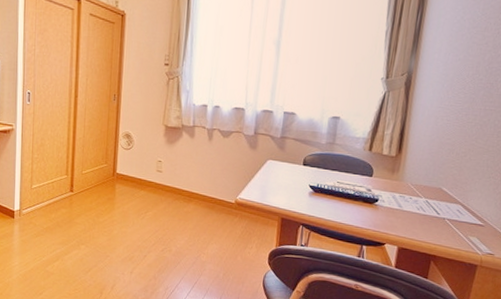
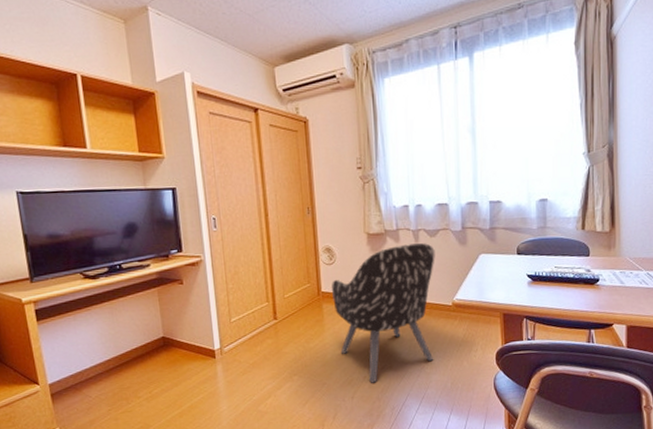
armchair: none [125,141,226,263] -> present [331,243,435,383]

